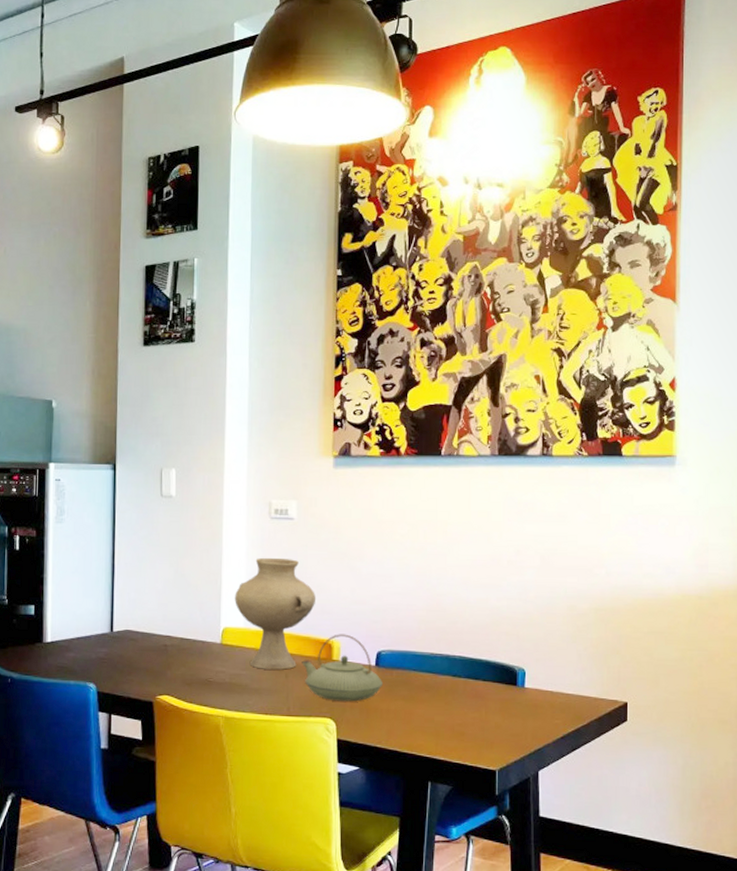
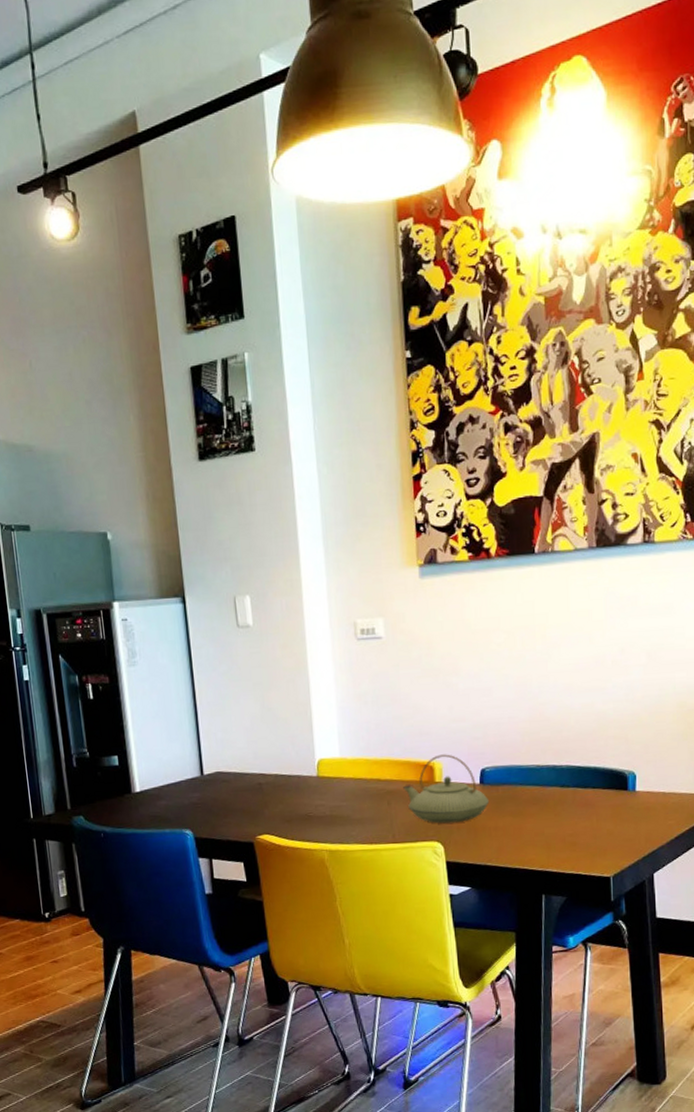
vase: present [234,557,317,670] -> none [327,680,413,799]

